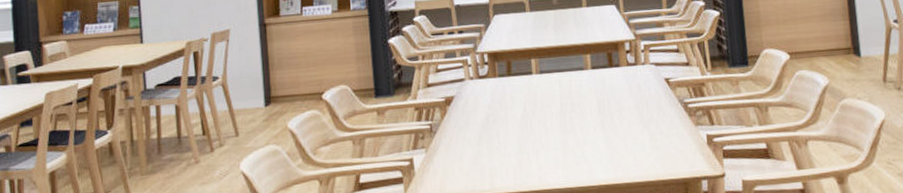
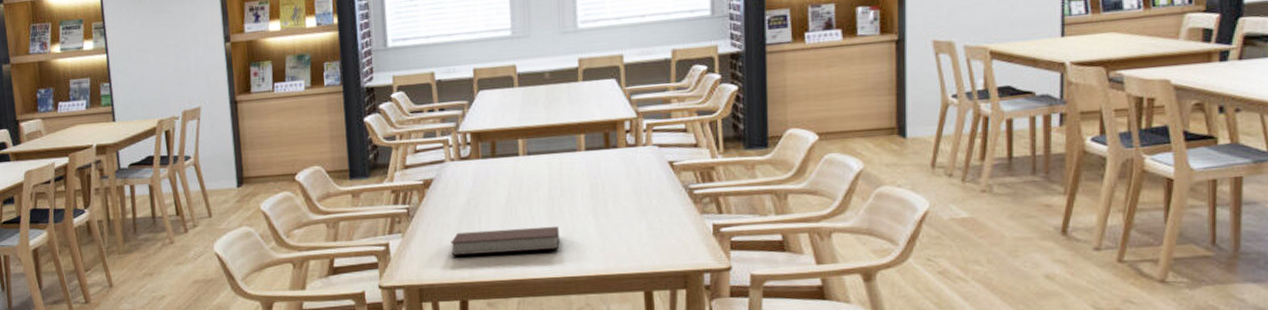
notebook: none [472,139,572,169] -> present [451,226,560,256]

